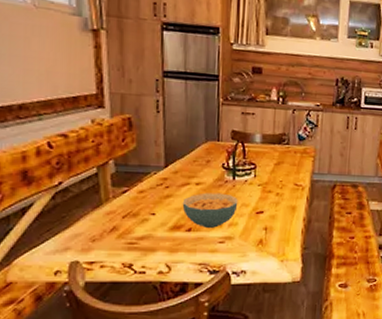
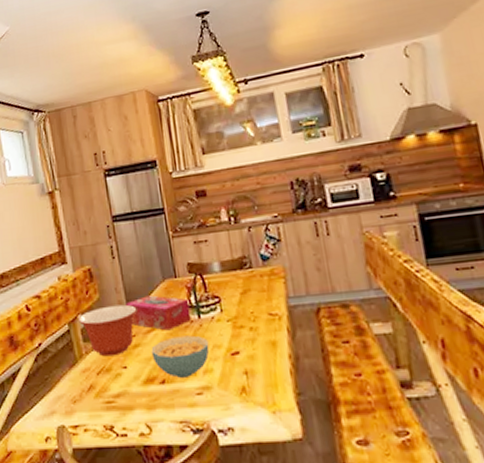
mixing bowl: none [109,156,175,203] -> present [78,304,137,357]
tissue box: none [164,153,227,187] -> present [126,295,191,331]

